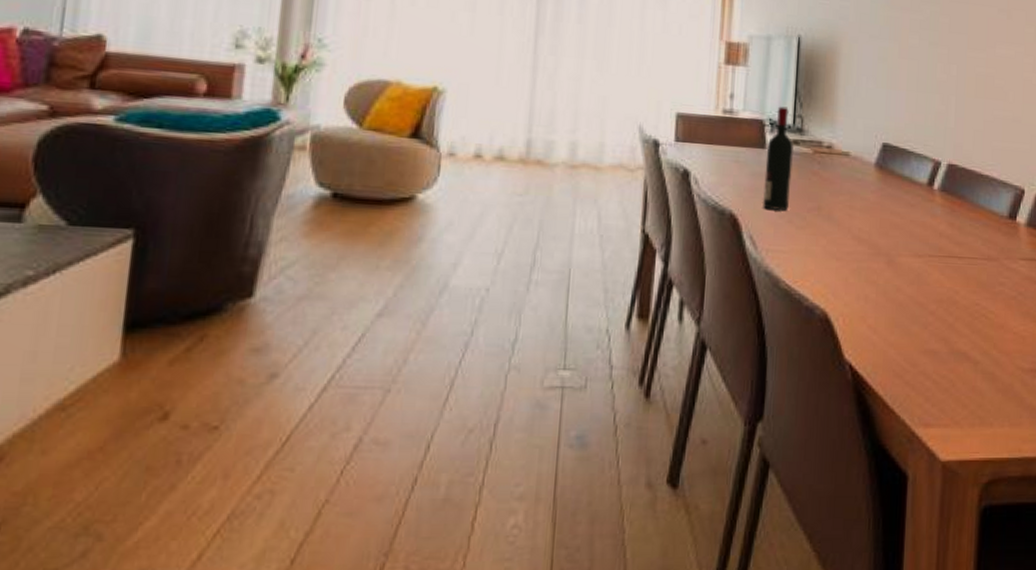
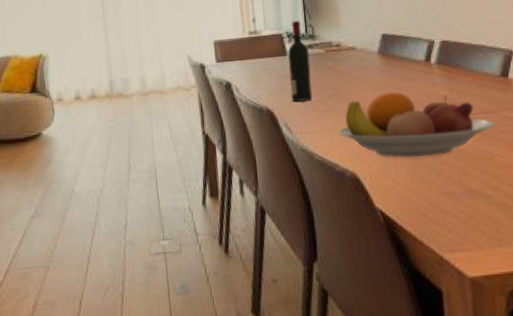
fruit bowl: none [813,215,994,303] -> present [338,91,495,158]

